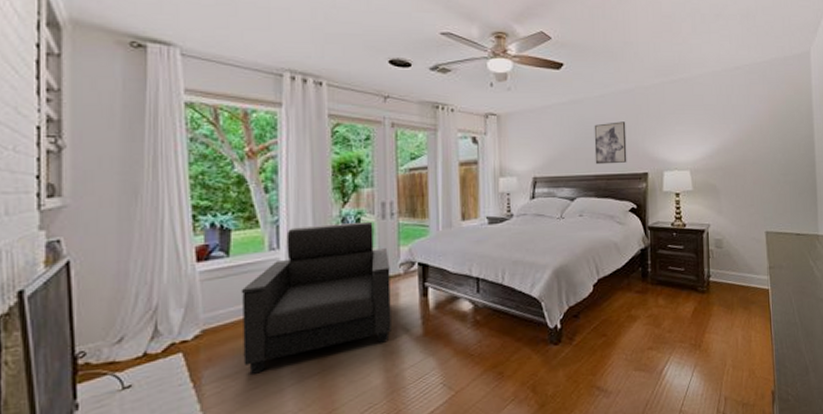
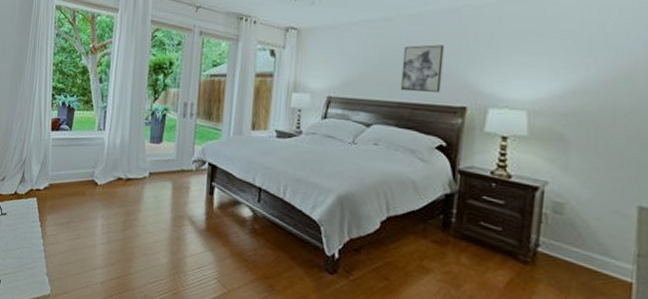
armchair: present [241,221,391,374] -> none [72,114,185,228]

